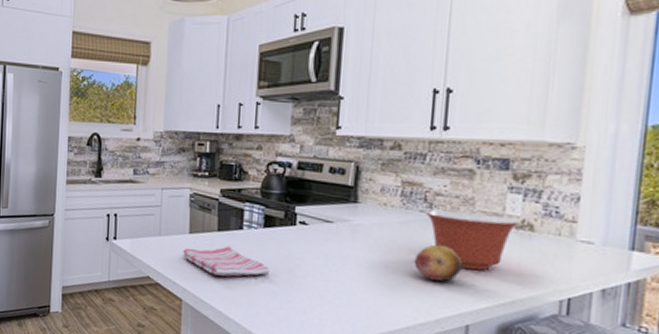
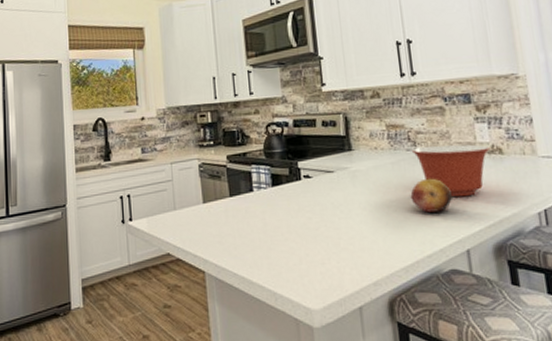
dish towel: present [183,246,271,277] -> none [199,210,285,241]

